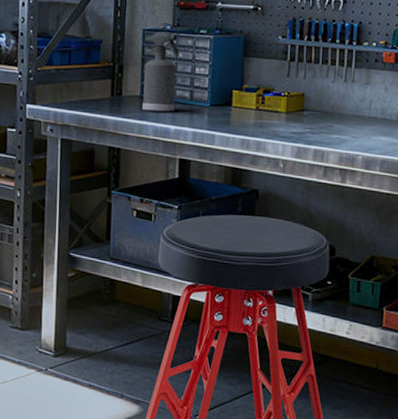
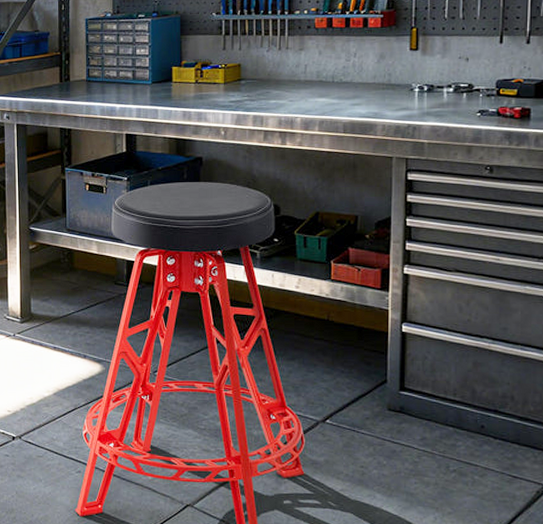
spray bottle: present [142,32,179,112] -> none [88,19,120,93]

